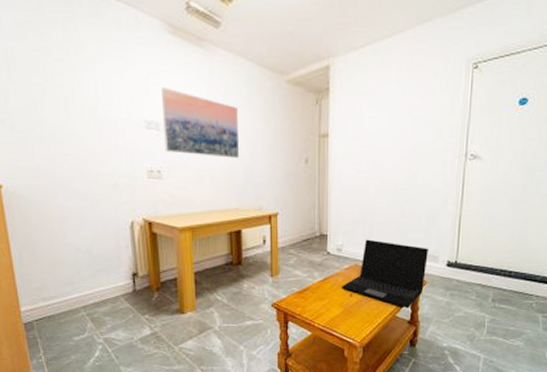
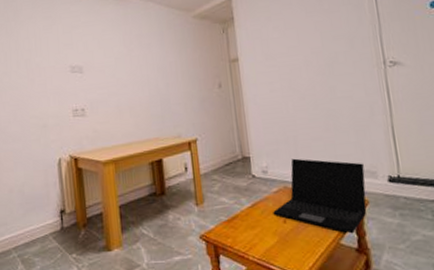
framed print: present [162,88,240,159] -> none [84,36,156,92]

